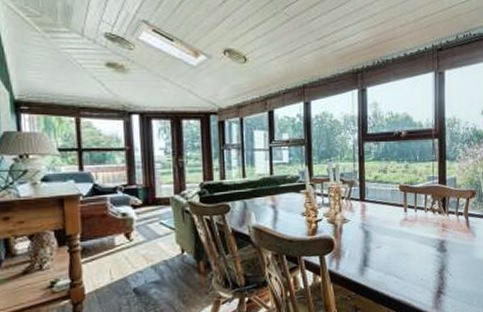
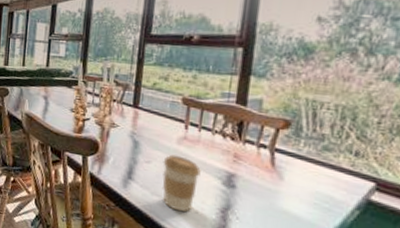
coffee cup: none [391,235,421,283] -> present [161,154,201,212]

